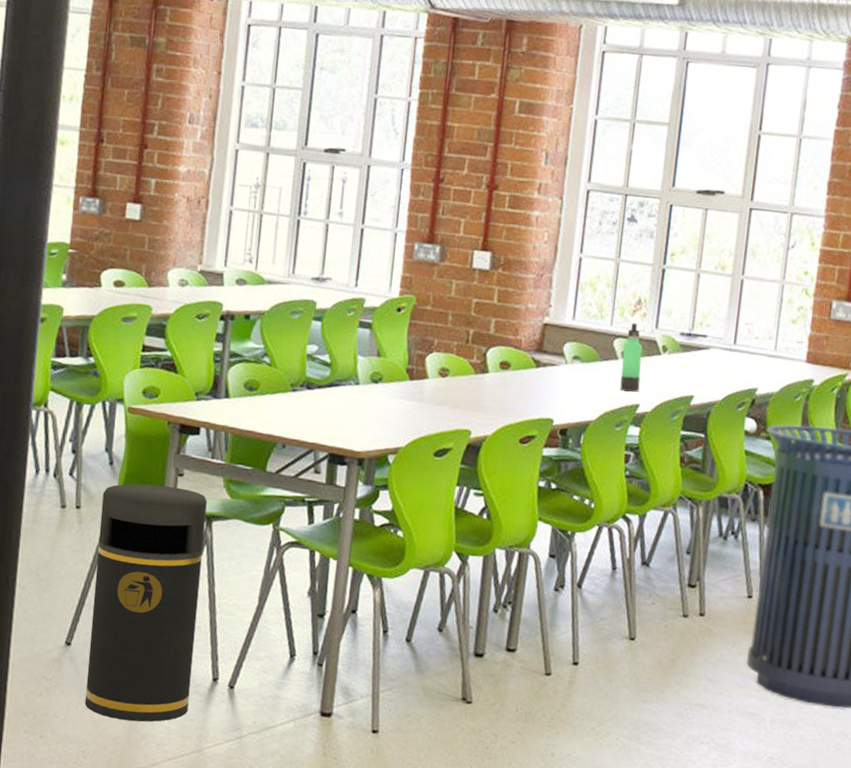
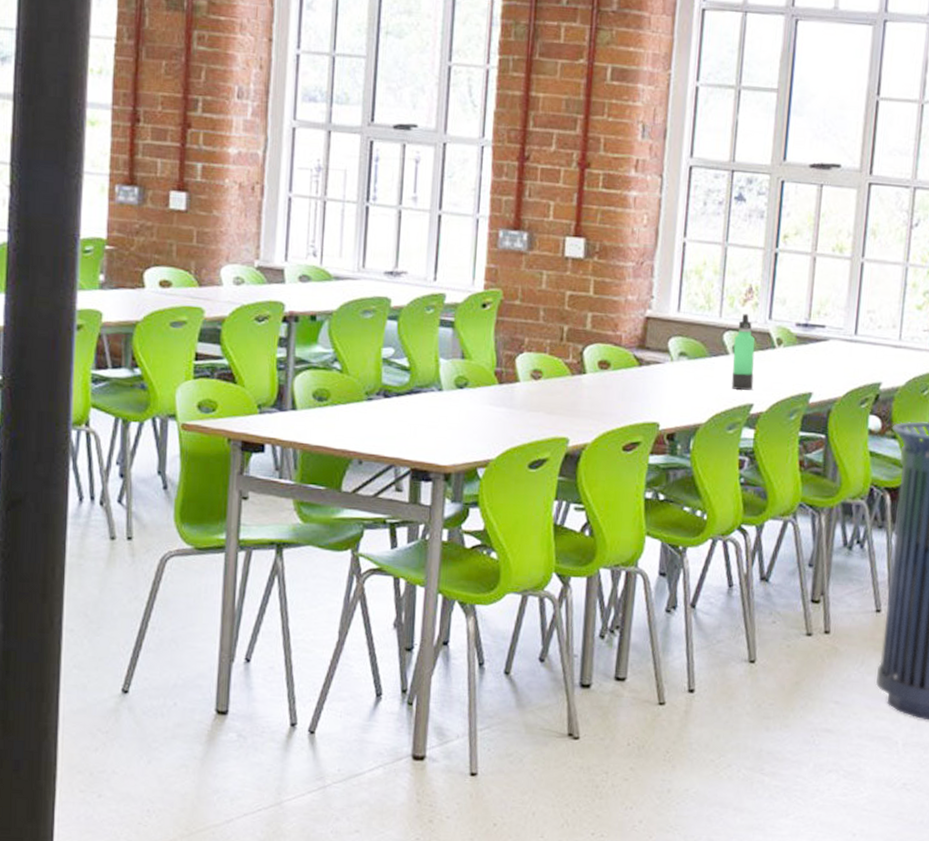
trash bin: present [84,484,207,722] -> none [147,509,276,775]

